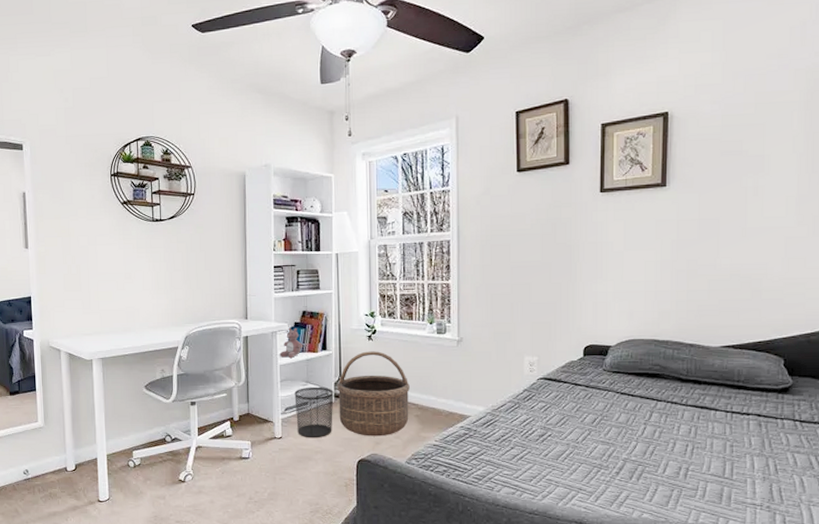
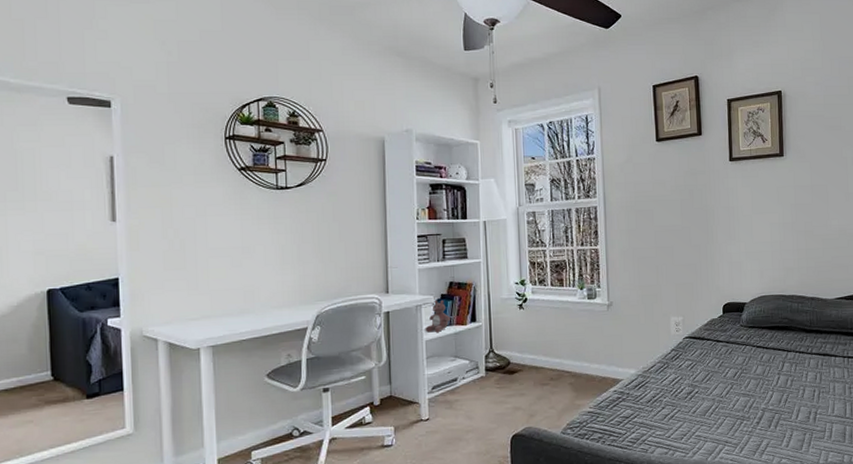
waste bin: present [294,387,334,438] -> none [442,361,485,417]
basket: present [337,351,410,437] -> none [488,320,563,409]

